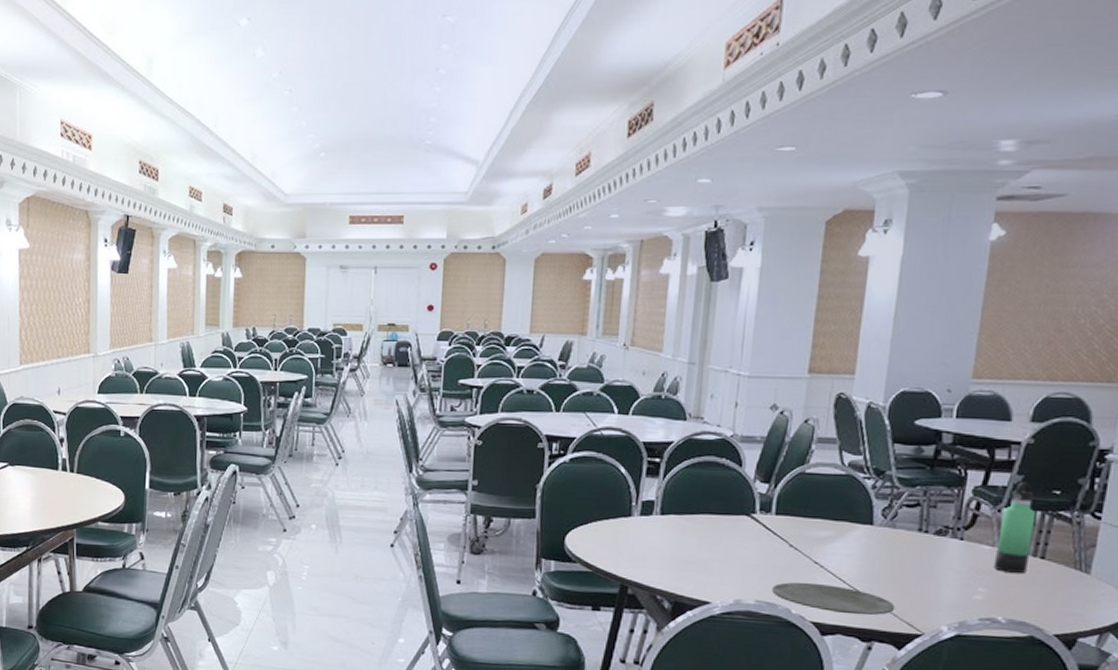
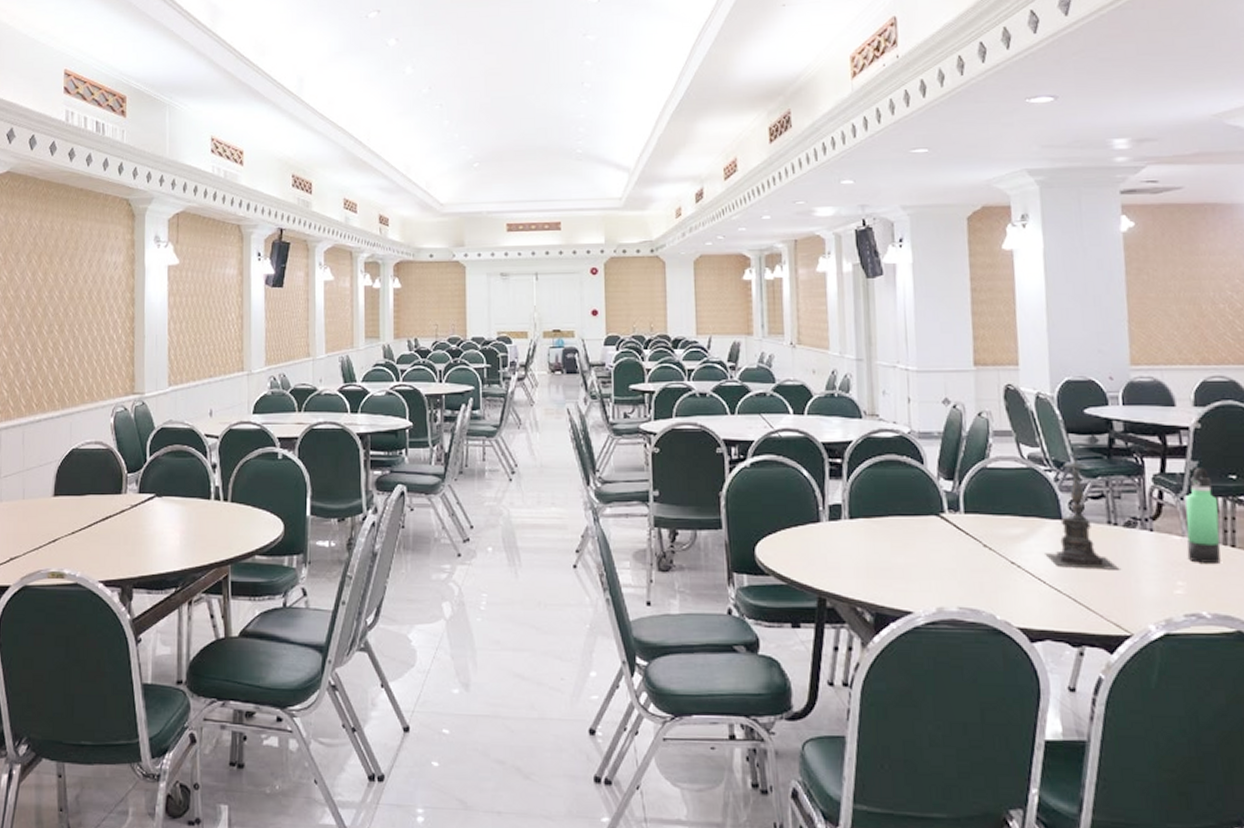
plate: present [772,582,895,616] -> none [973,584,1100,618]
candle holder: none [849,457,923,575] -> present [1045,448,1120,570]

